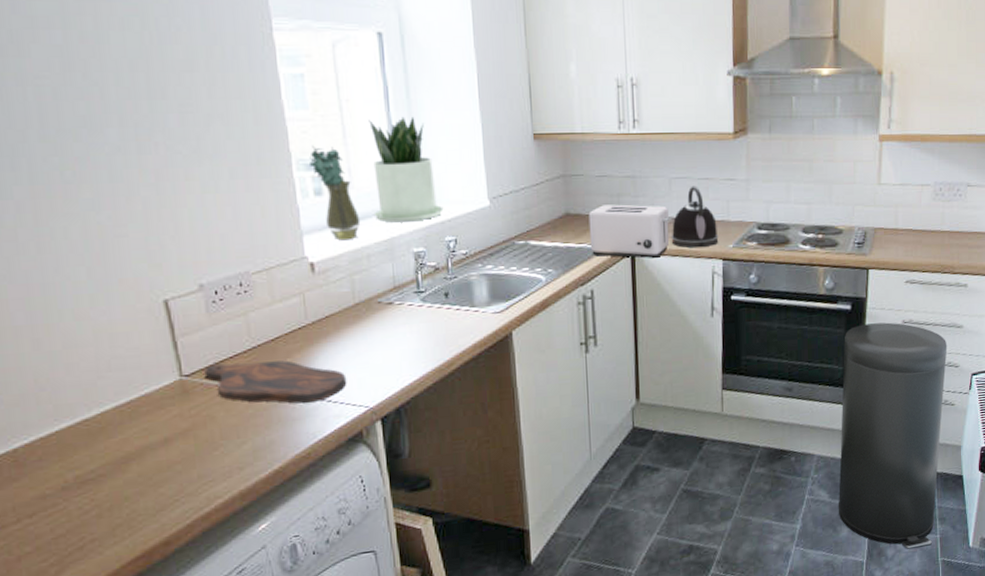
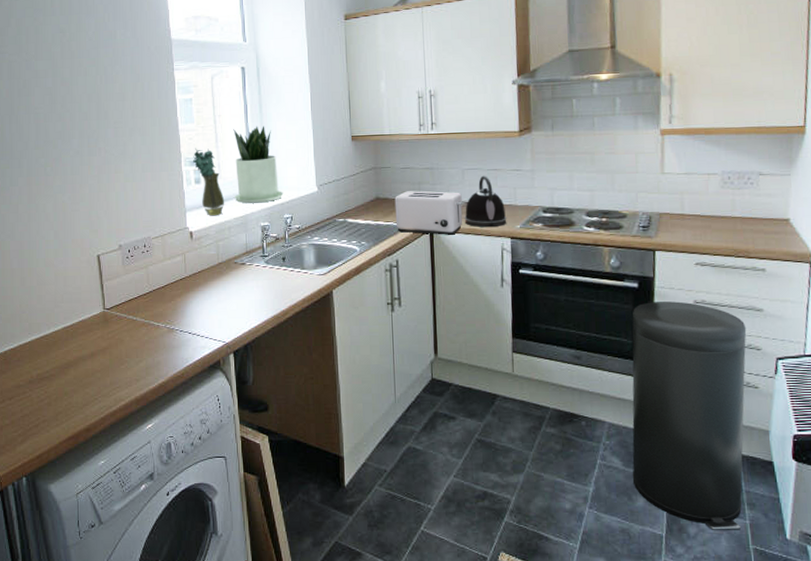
cutting board: present [204,360,347,404] -> none [118,302,211,335]

